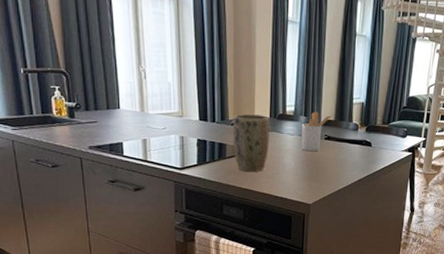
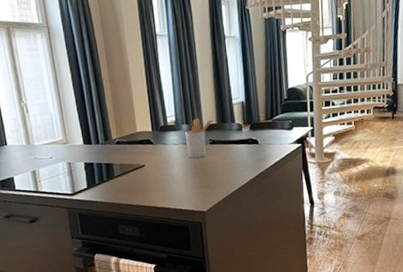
plant pot: present [232,114,270,172] -> none [116,129,156,188]

